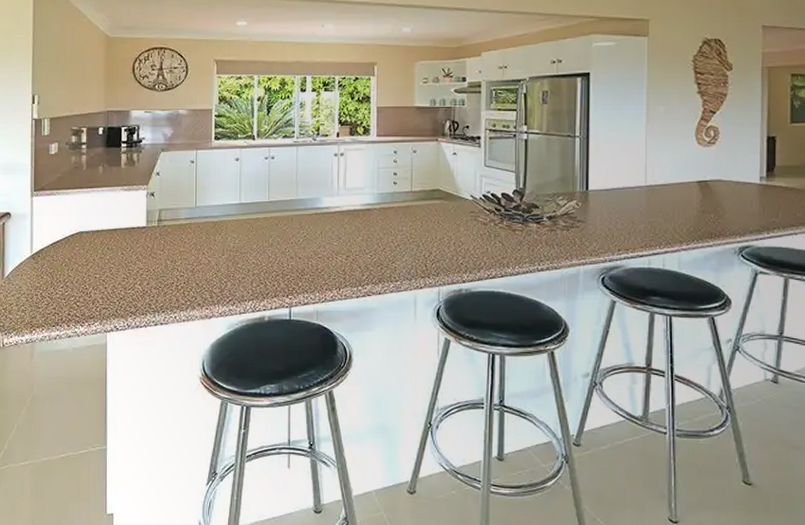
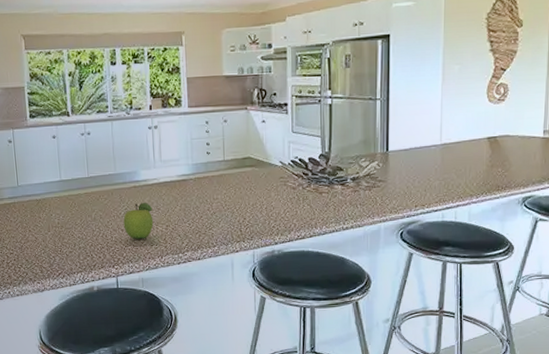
fruit: none [301,230,333,269] -> present [123,202,154,240]

